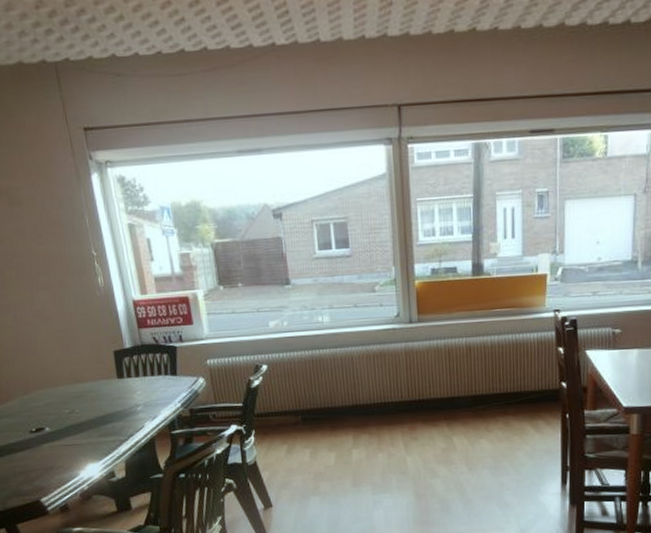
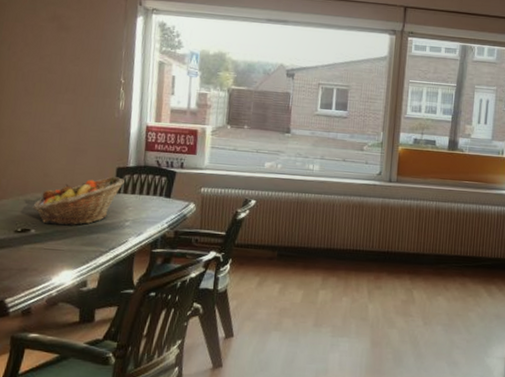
fruit basket: none [40,361,125,421] -> present [32,176,125,226]

